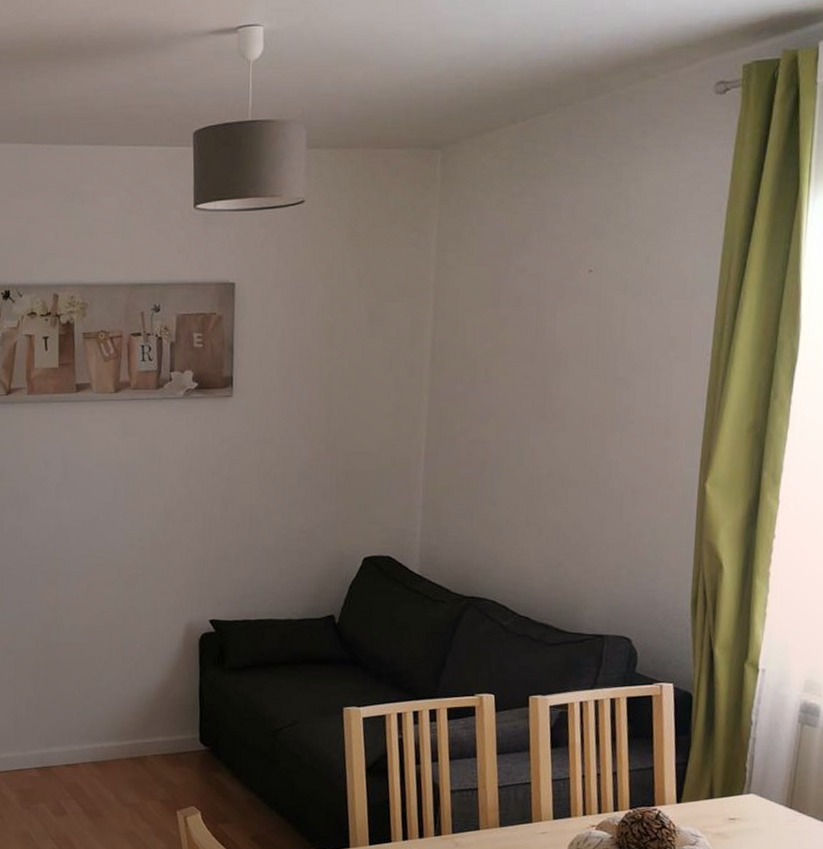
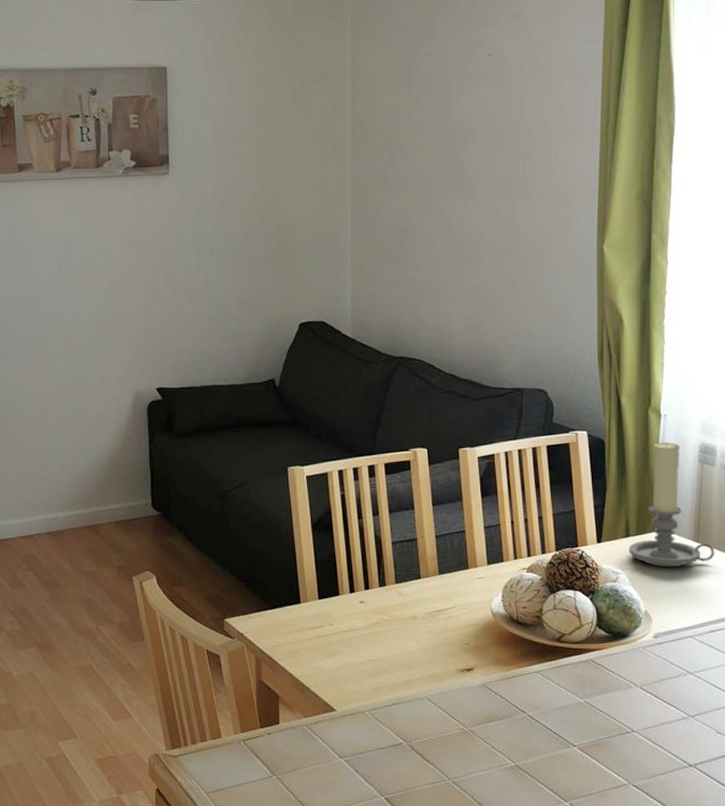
candle holder: none [711,698,810,834] -> present [629,442,715,568]

